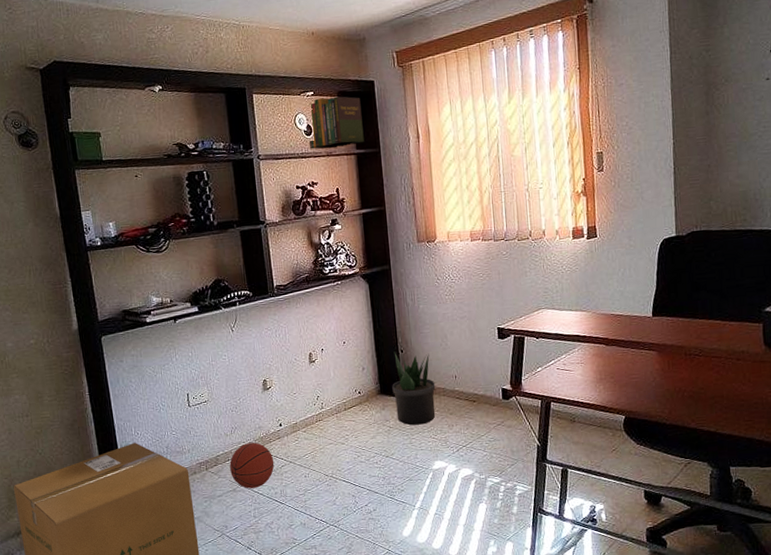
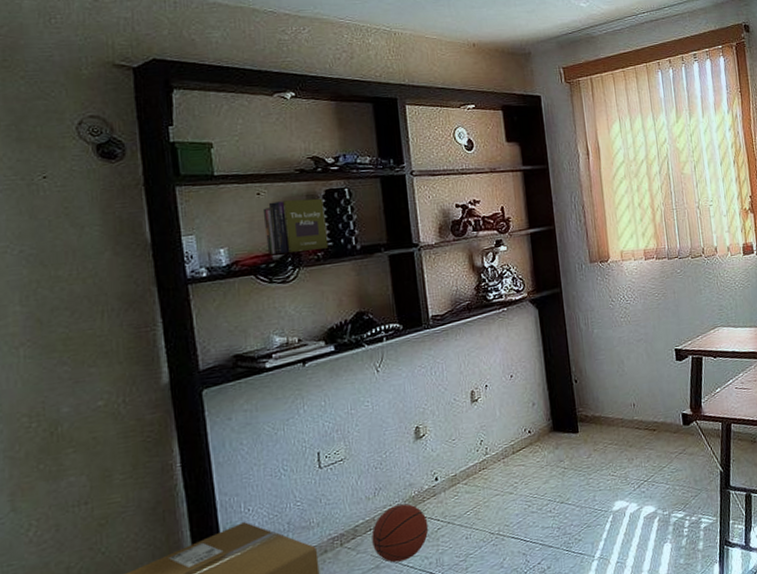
books: none [140,180,192,228] -> present [262,198,329,255]
books: present [308,96,364,150] -> none [469,110,531,166]
planter: present [392,351,436,426] -> none [566,381,614,464]

